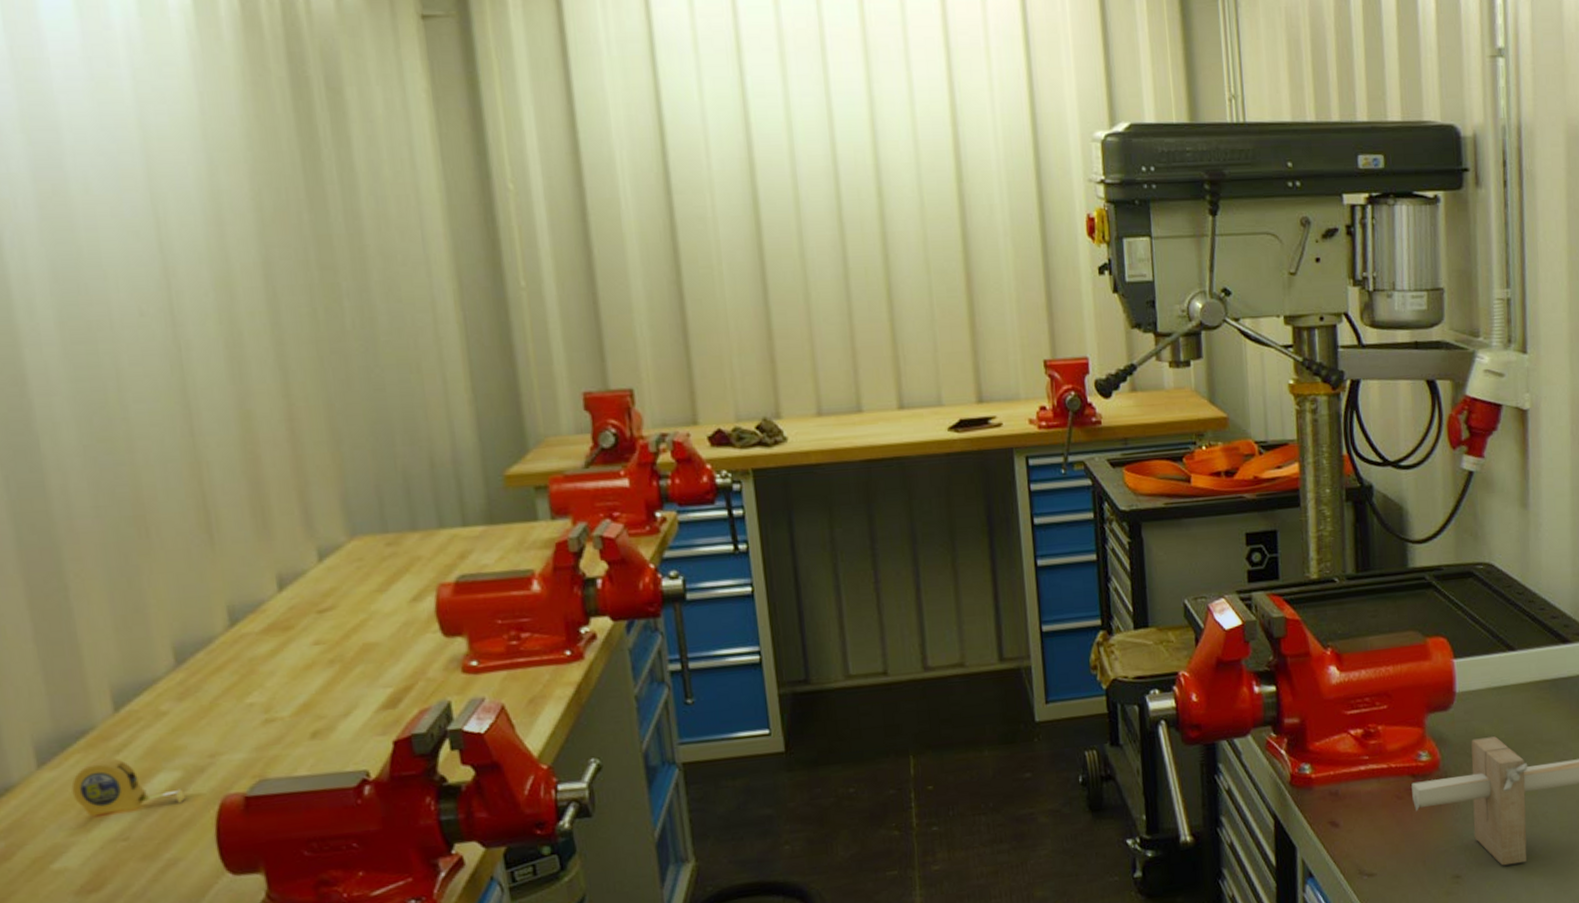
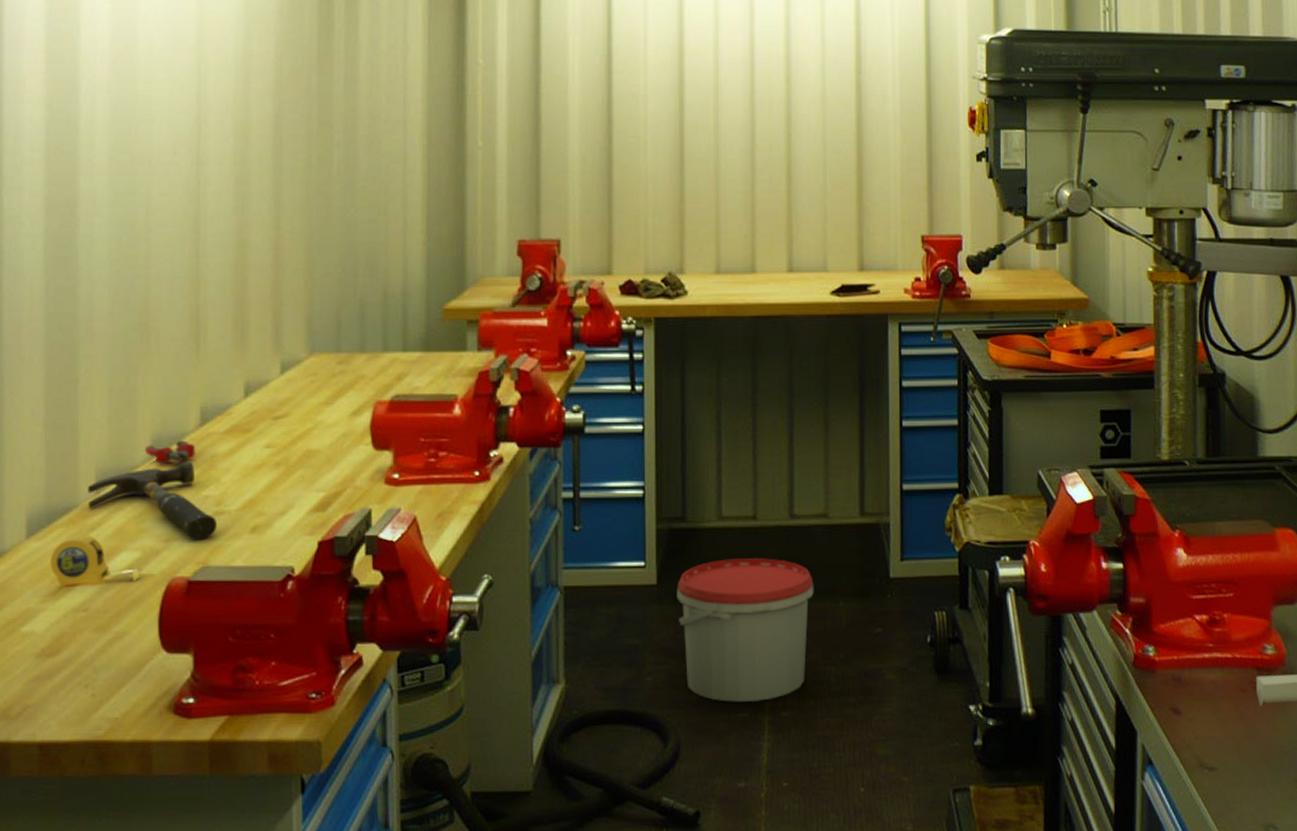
claw hammer: none [103,667,270,752] -> present [88,462,218,539]
pliers: none [166,644,230,673] -> present [145,440,196,464]
bucket: none [807,714,956,863] -> present [676,558,814,702]

